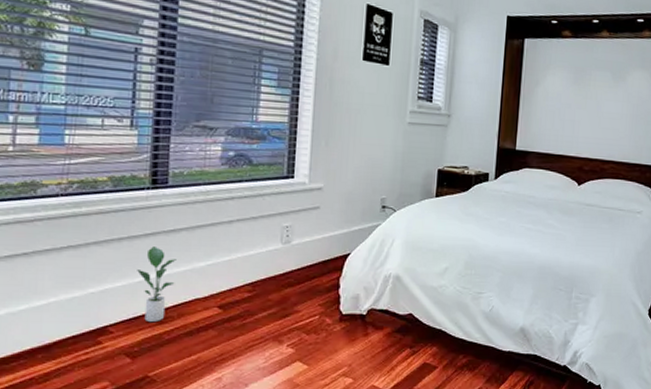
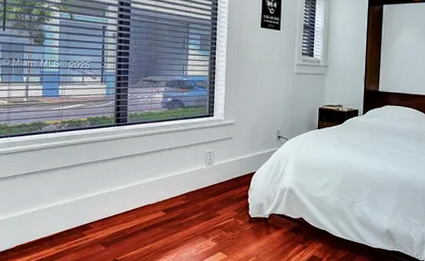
potted plant: present [137,247,176,323] -> none [108,167,134,222]

